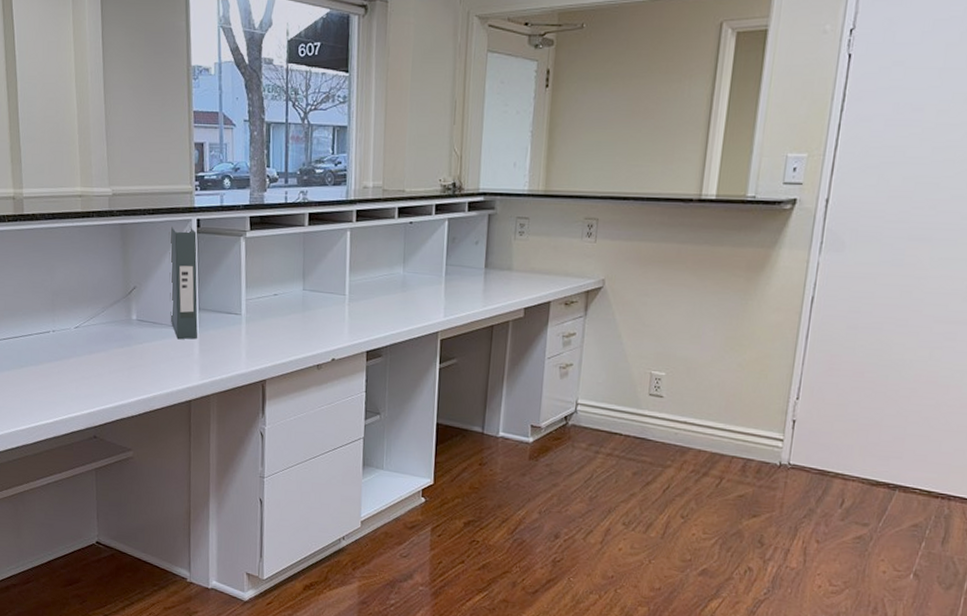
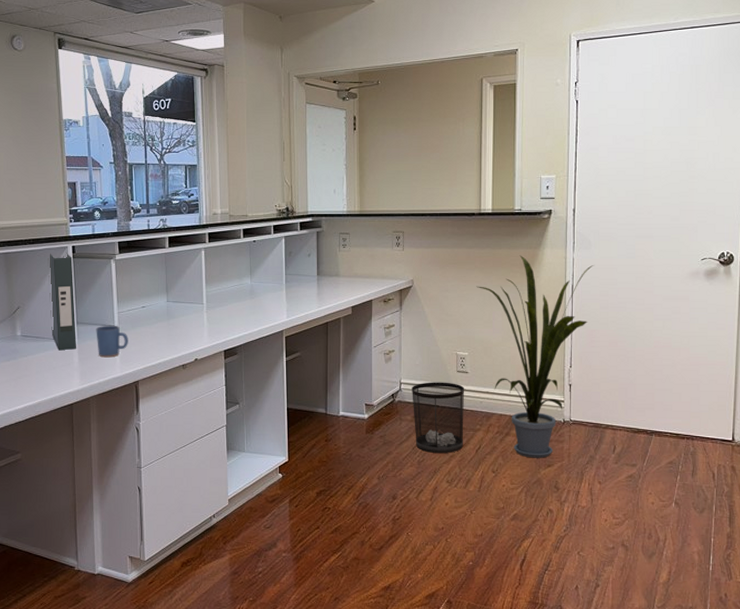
mug: none [220,313,257,351] -> present [96,325,128,358]
waste bin: none [588,404,657,491] -> present [412,382,465,453]
house plant: none [685,255,845,507] -> present [476,255,594,458]

